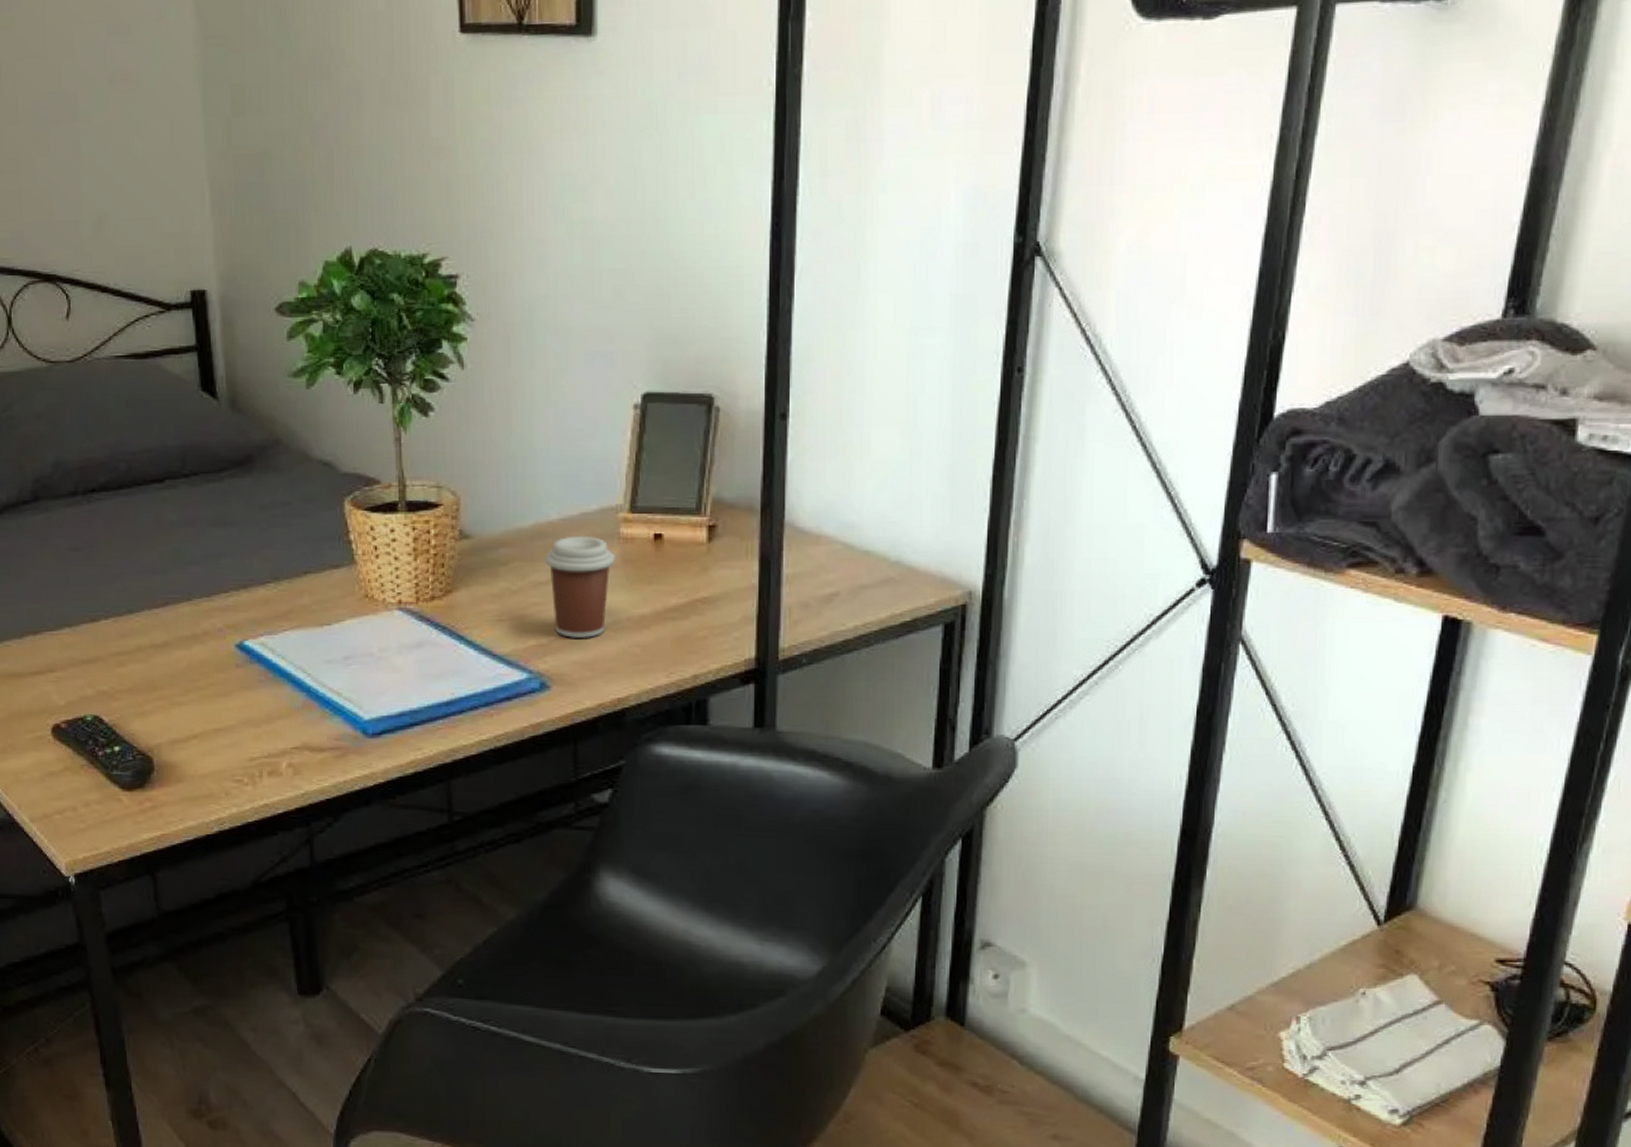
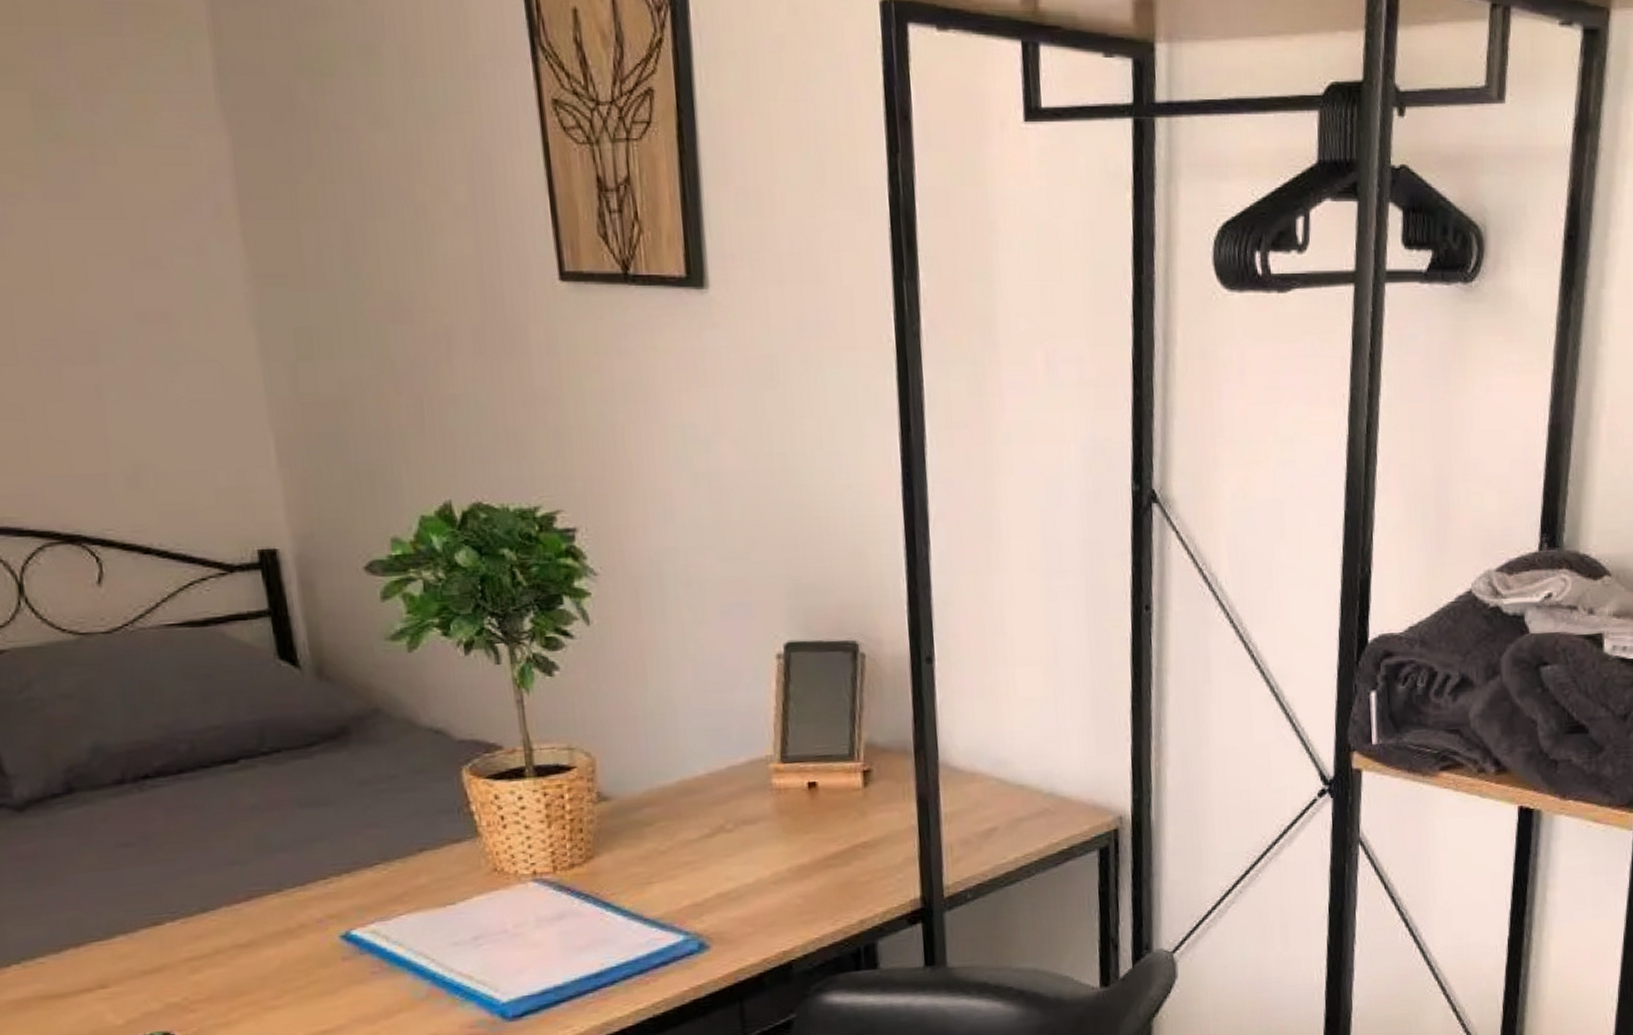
coffee cup: present [545,535,615,639] -> none [694,789,769,895]

